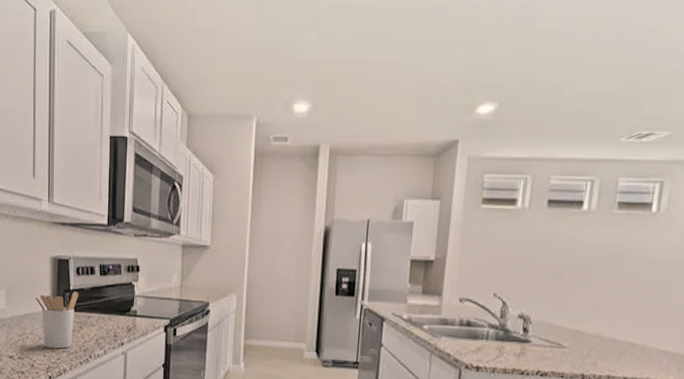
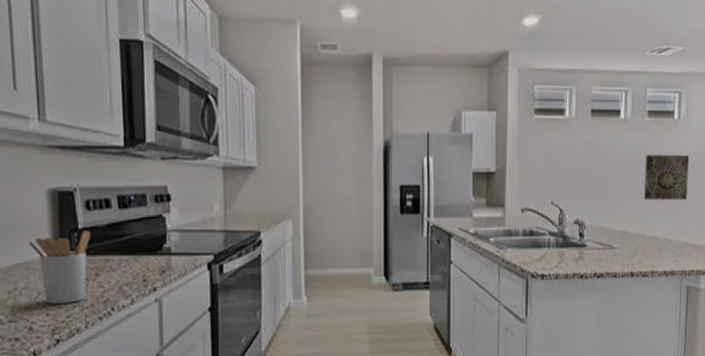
wall art: none [605,250,667,302] -> present [644,155,689,200]

